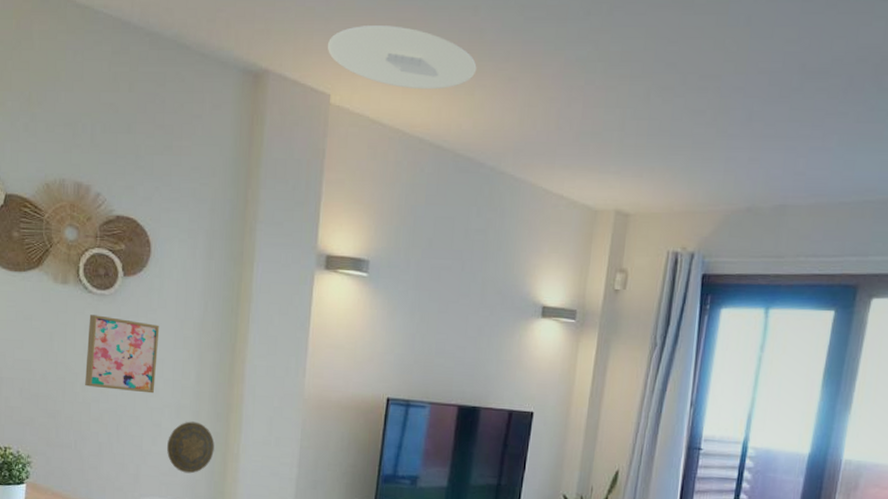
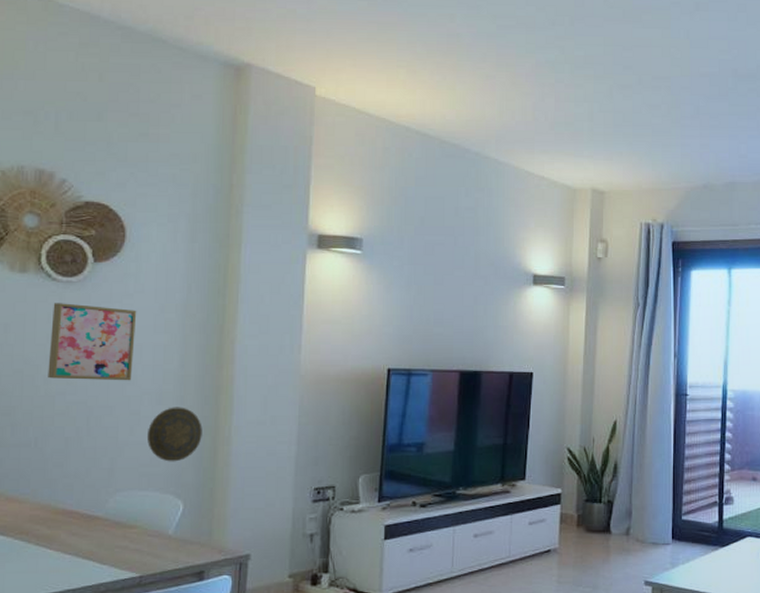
ceiling light: present [327,25,477,90] -> none [310,27,456,85]

